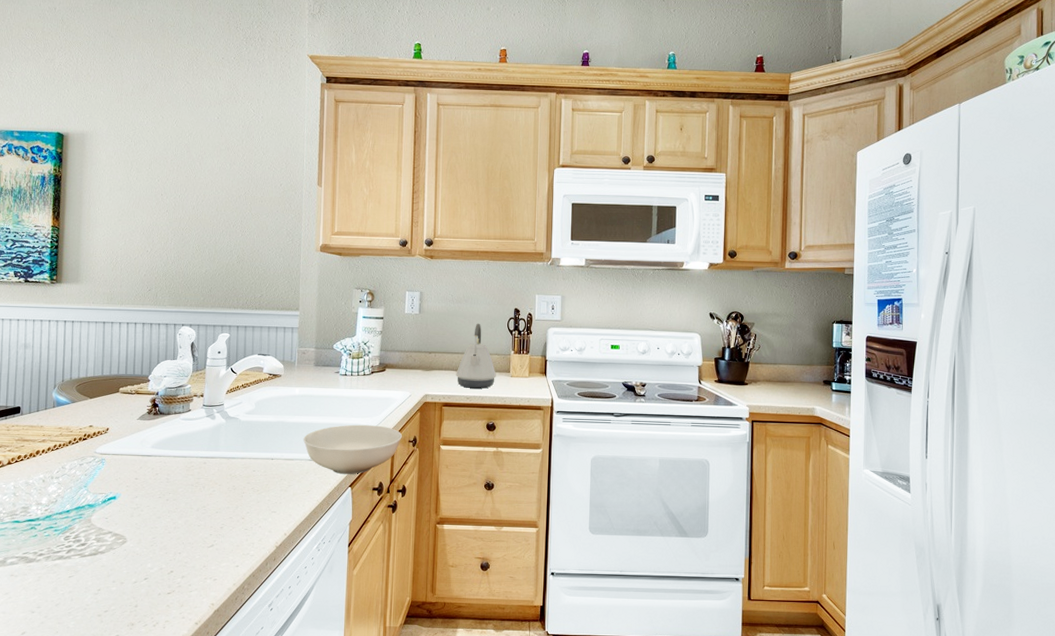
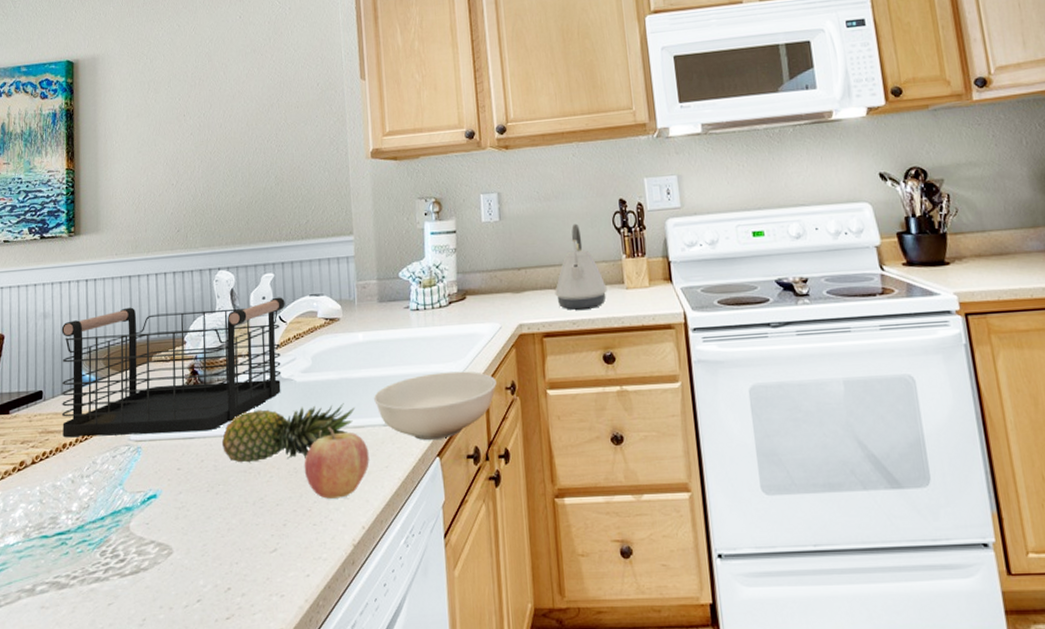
dish rack: none [36,347,237,451] -> present [61,297,285,438]
fruit: none [174,439,287,479] -> present [221,403,355,463]
fruit: none [241,457,295,511] -> present [304,427,369,499]

